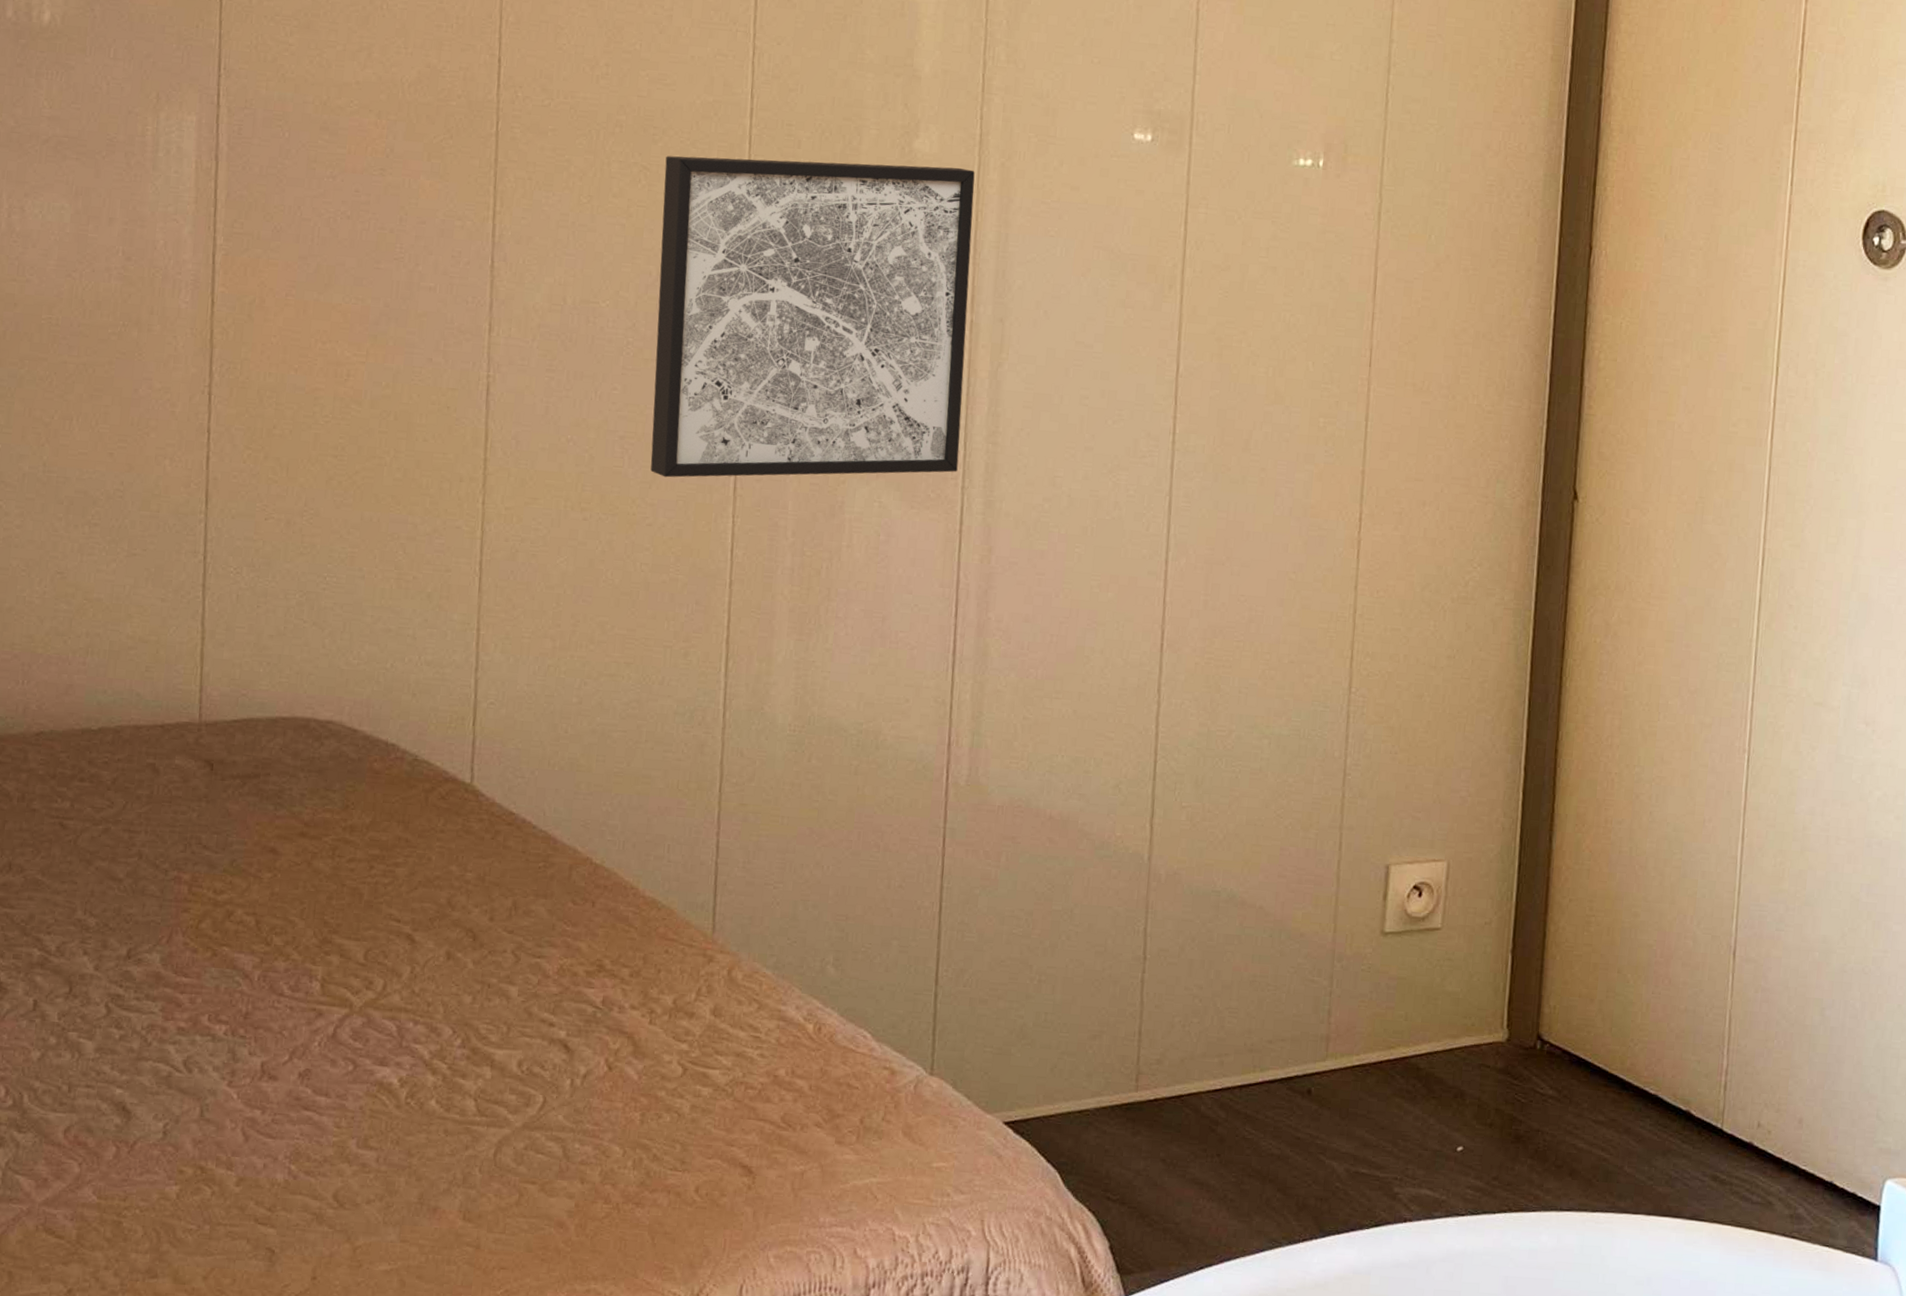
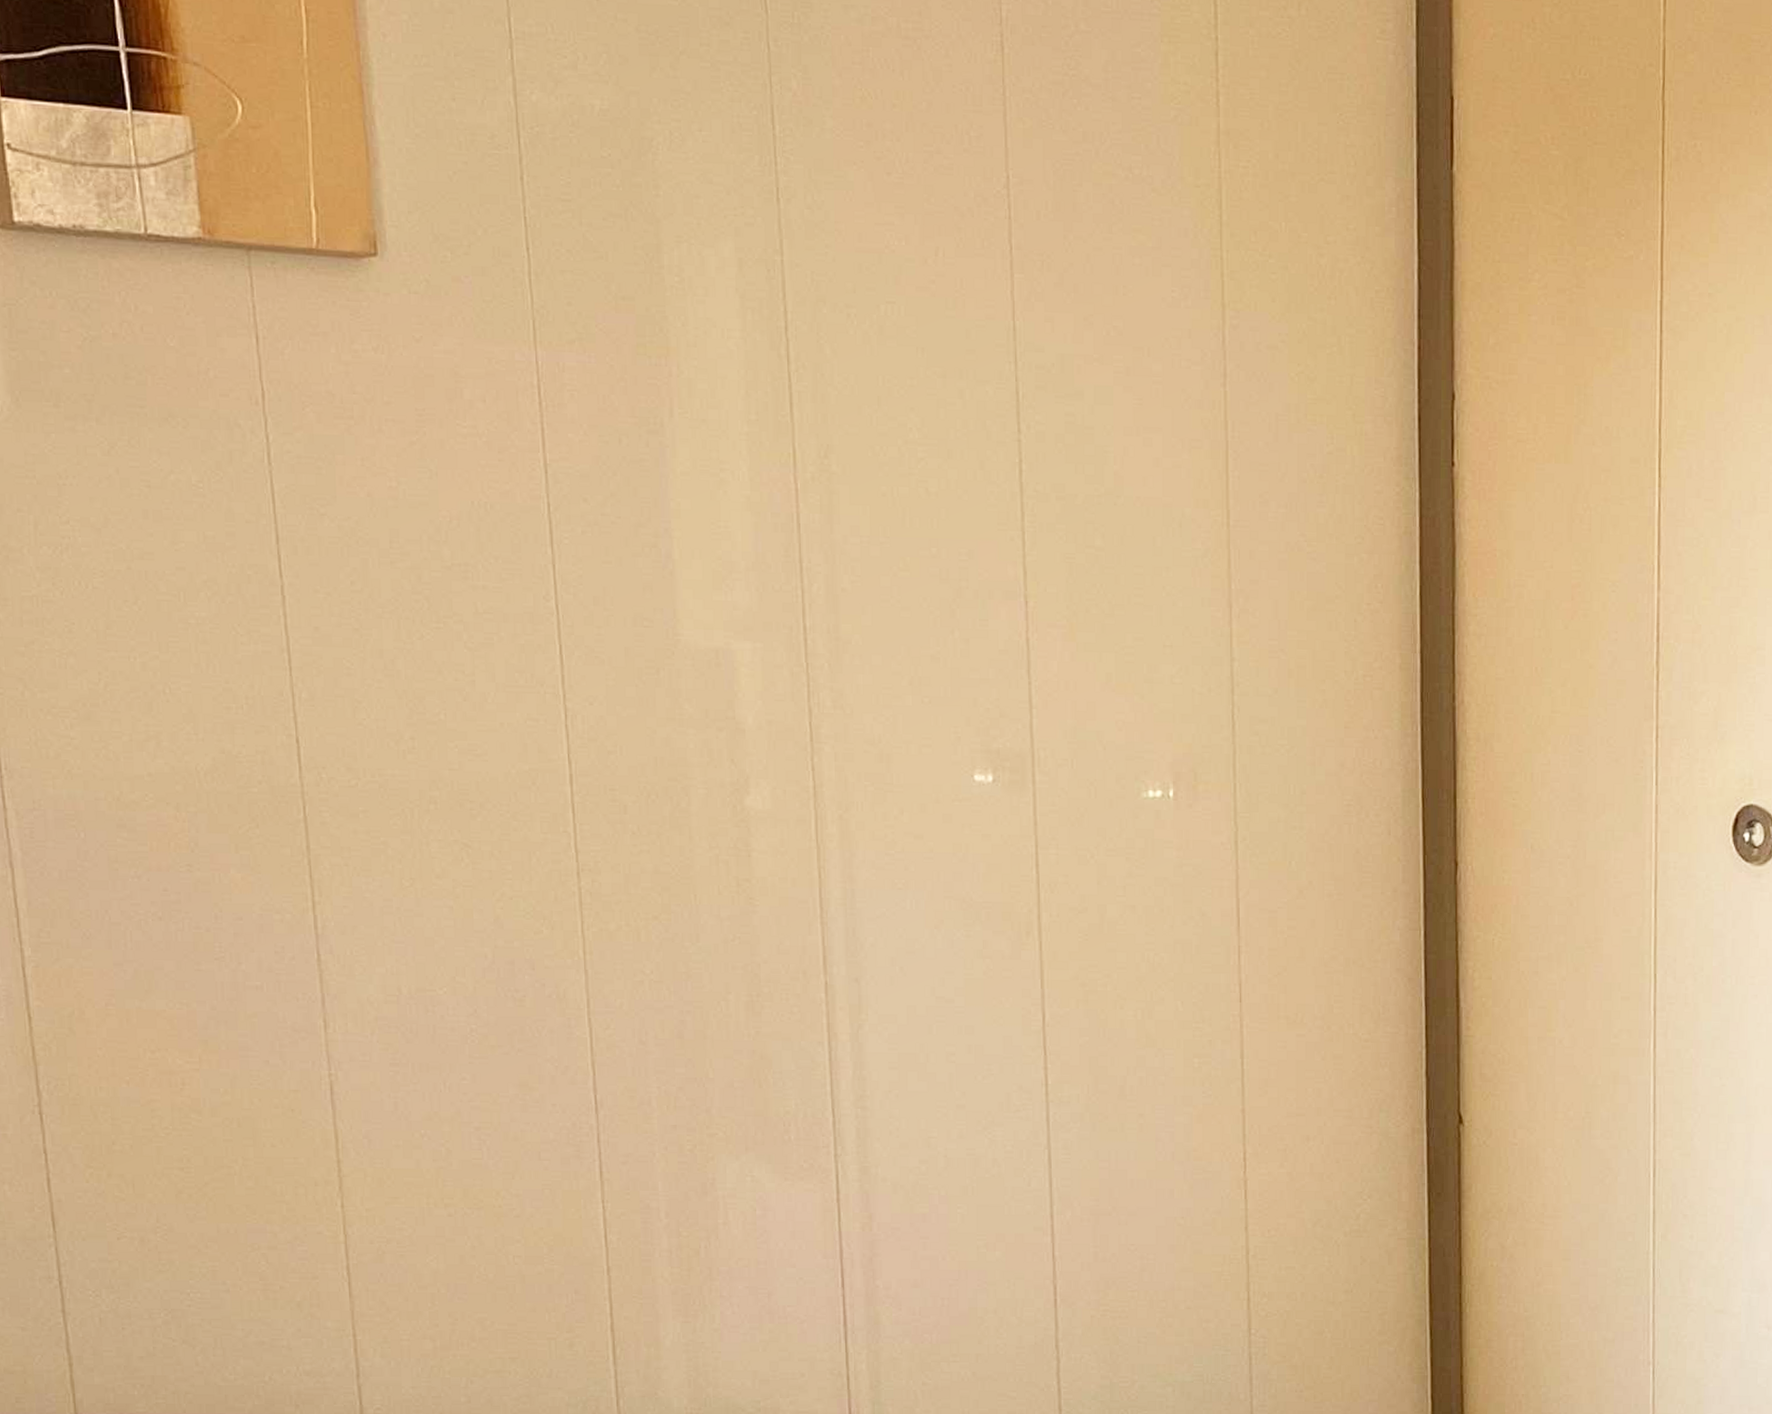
wall art: present [650,156,975,478] -> none [487,823,828,1167]

